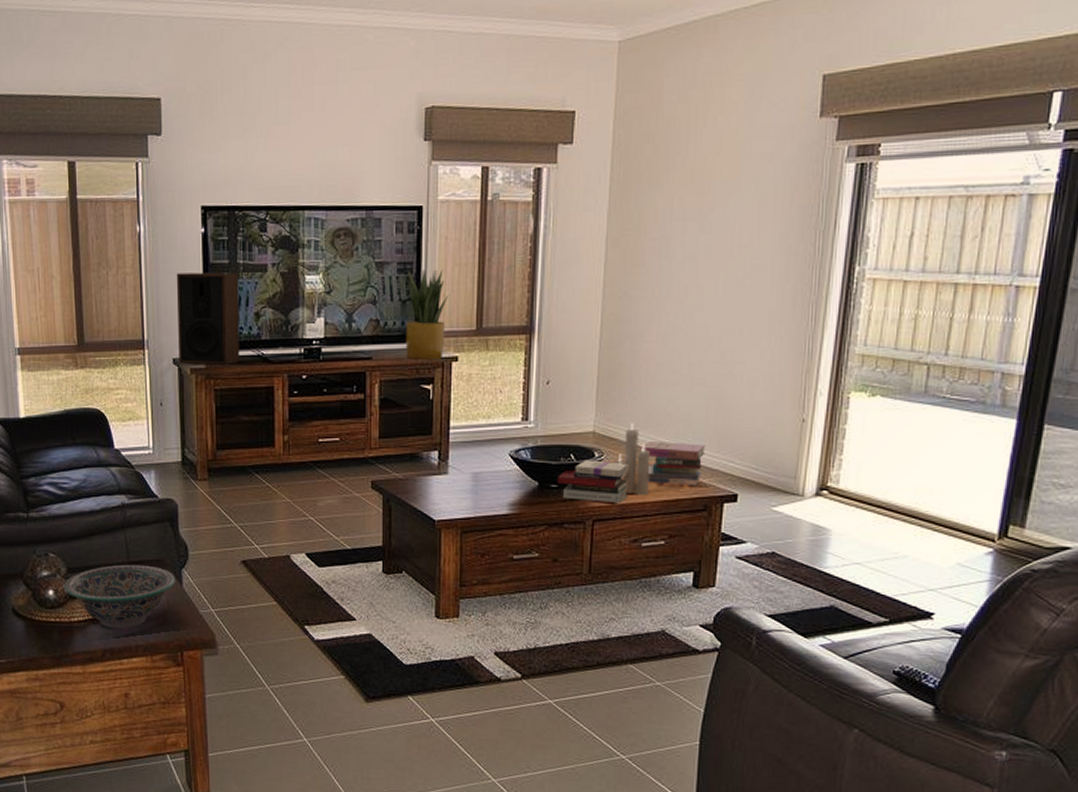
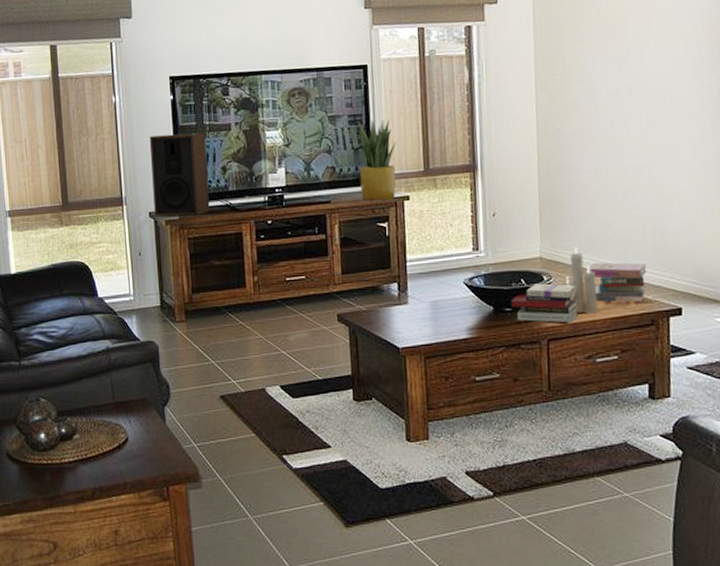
decorative bowl: present [63,564,175,629] -> none [54,405,159,468]

